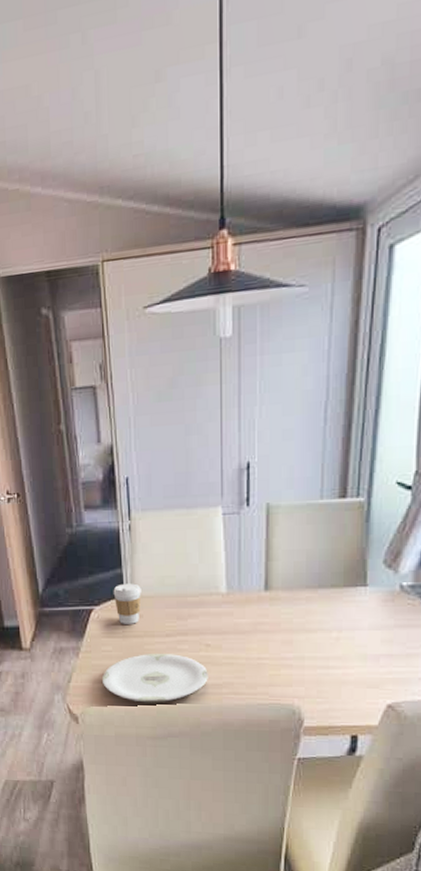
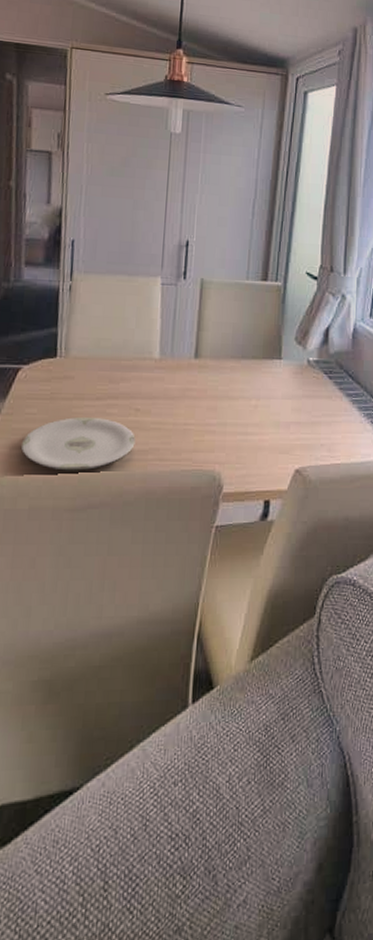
coffee cup: present [113,583,141,624] -> none [45,343,76,386]

